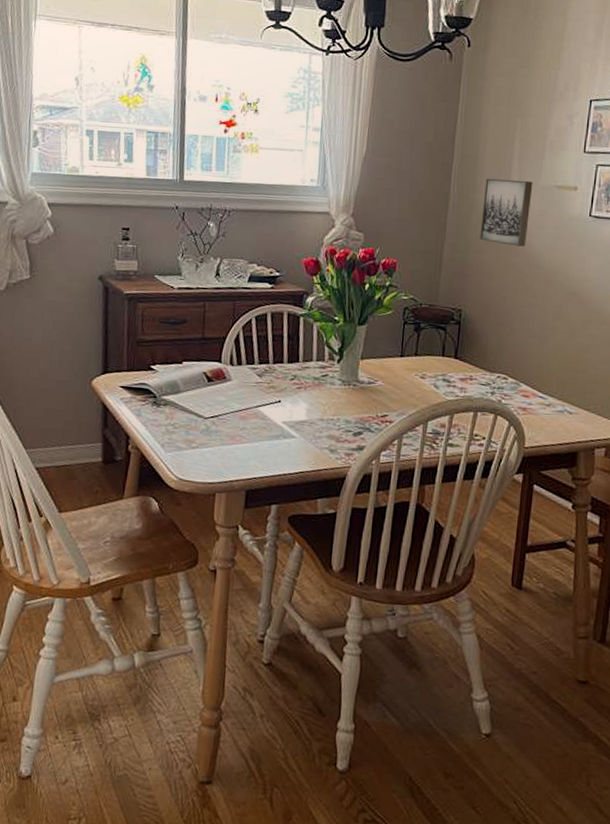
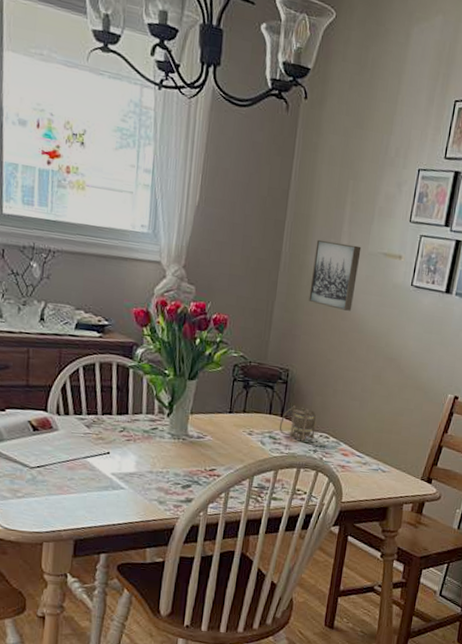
mug: none [453,346,494,384] -> present [279,405,317,442]

